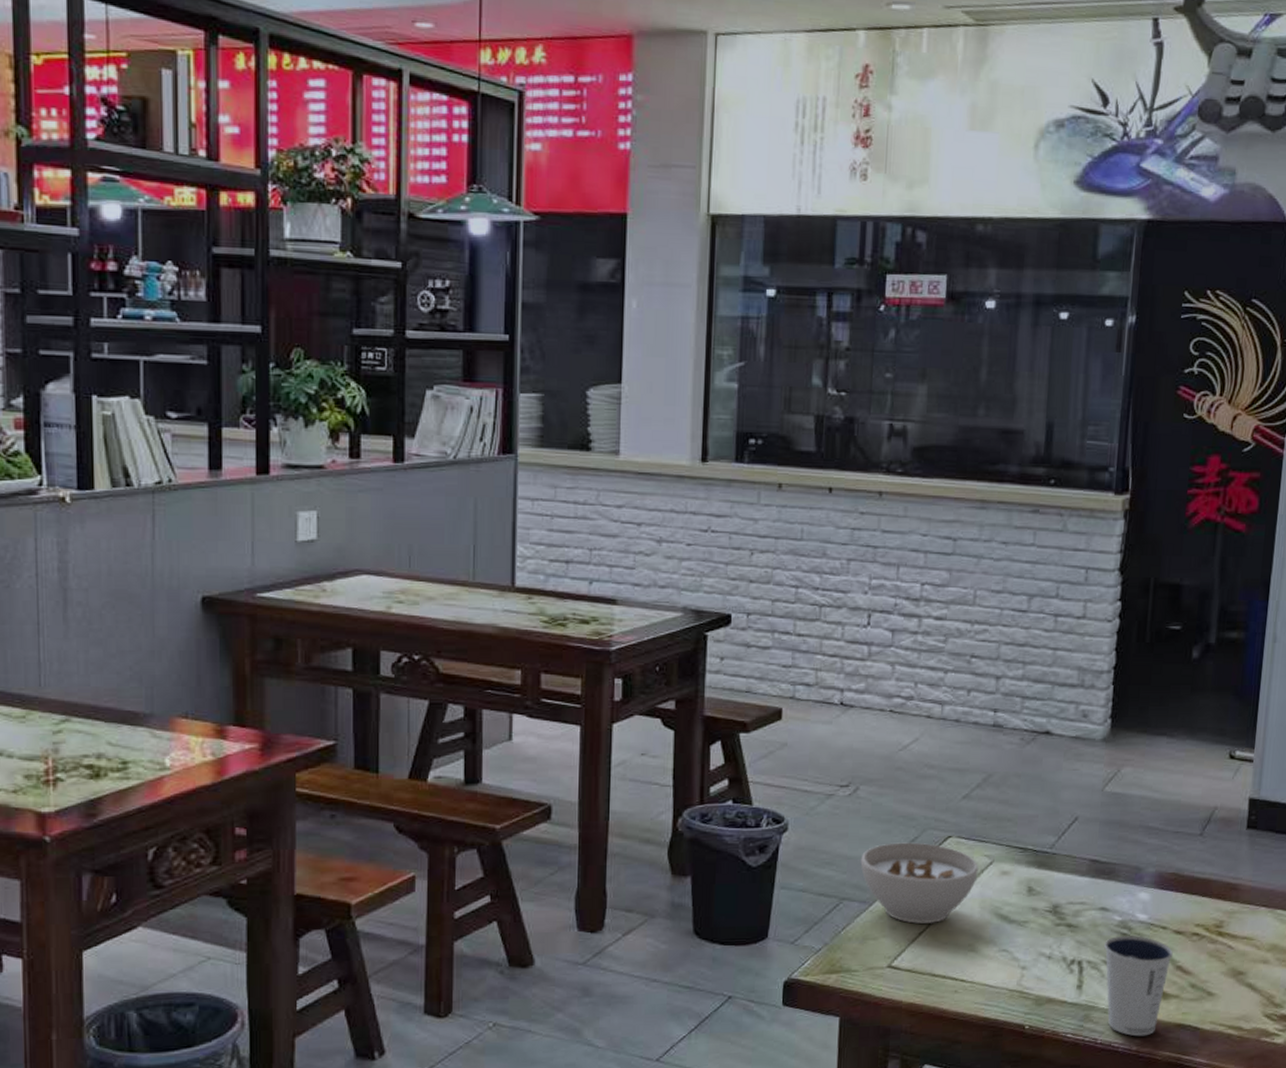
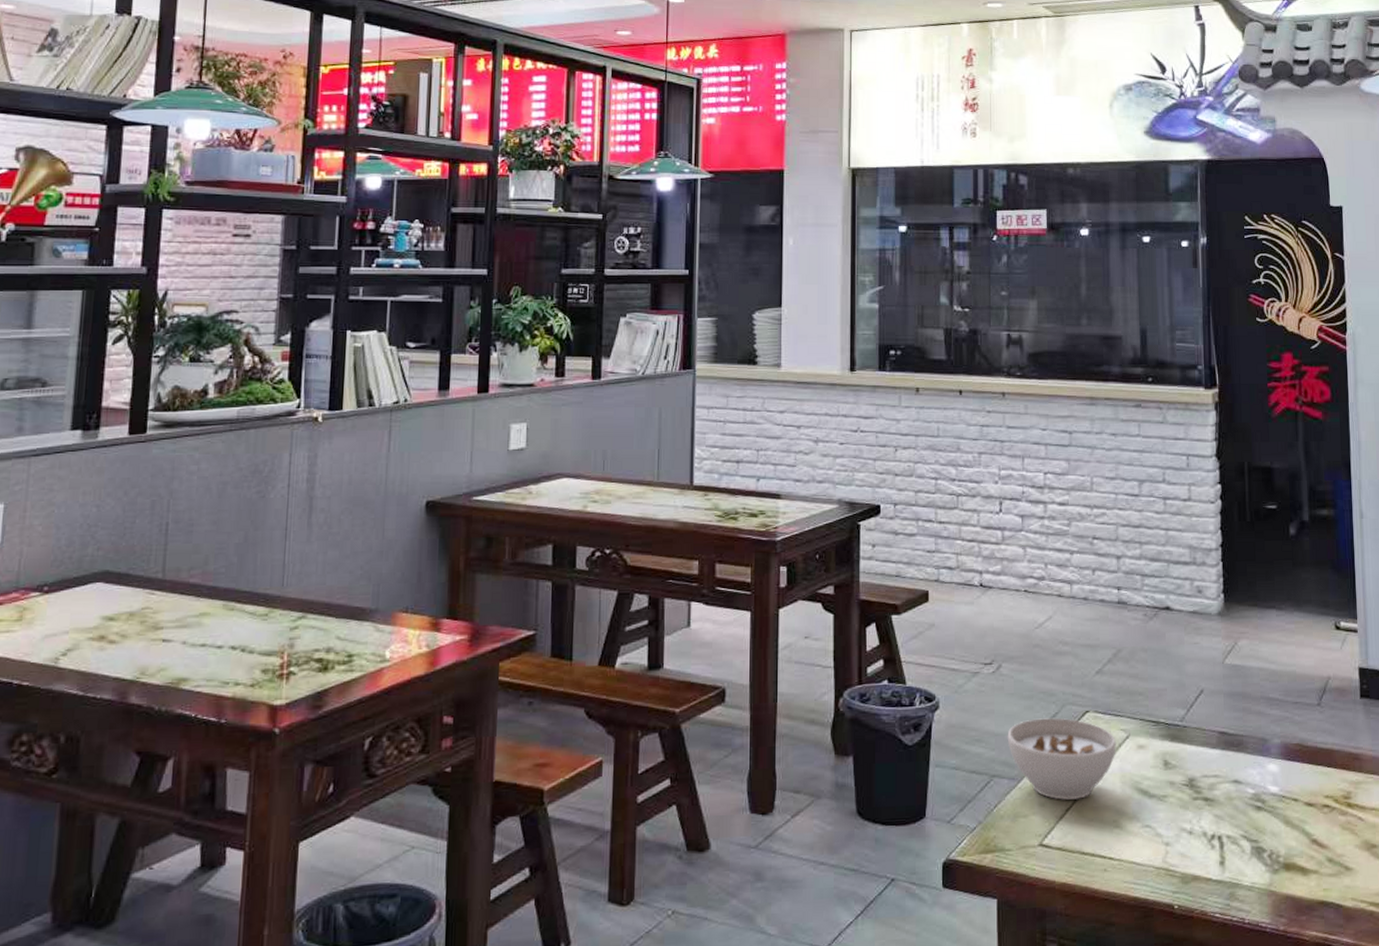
dixie cup: present [1104,936,1173,1037] -> none [1241,808,1307,915]

